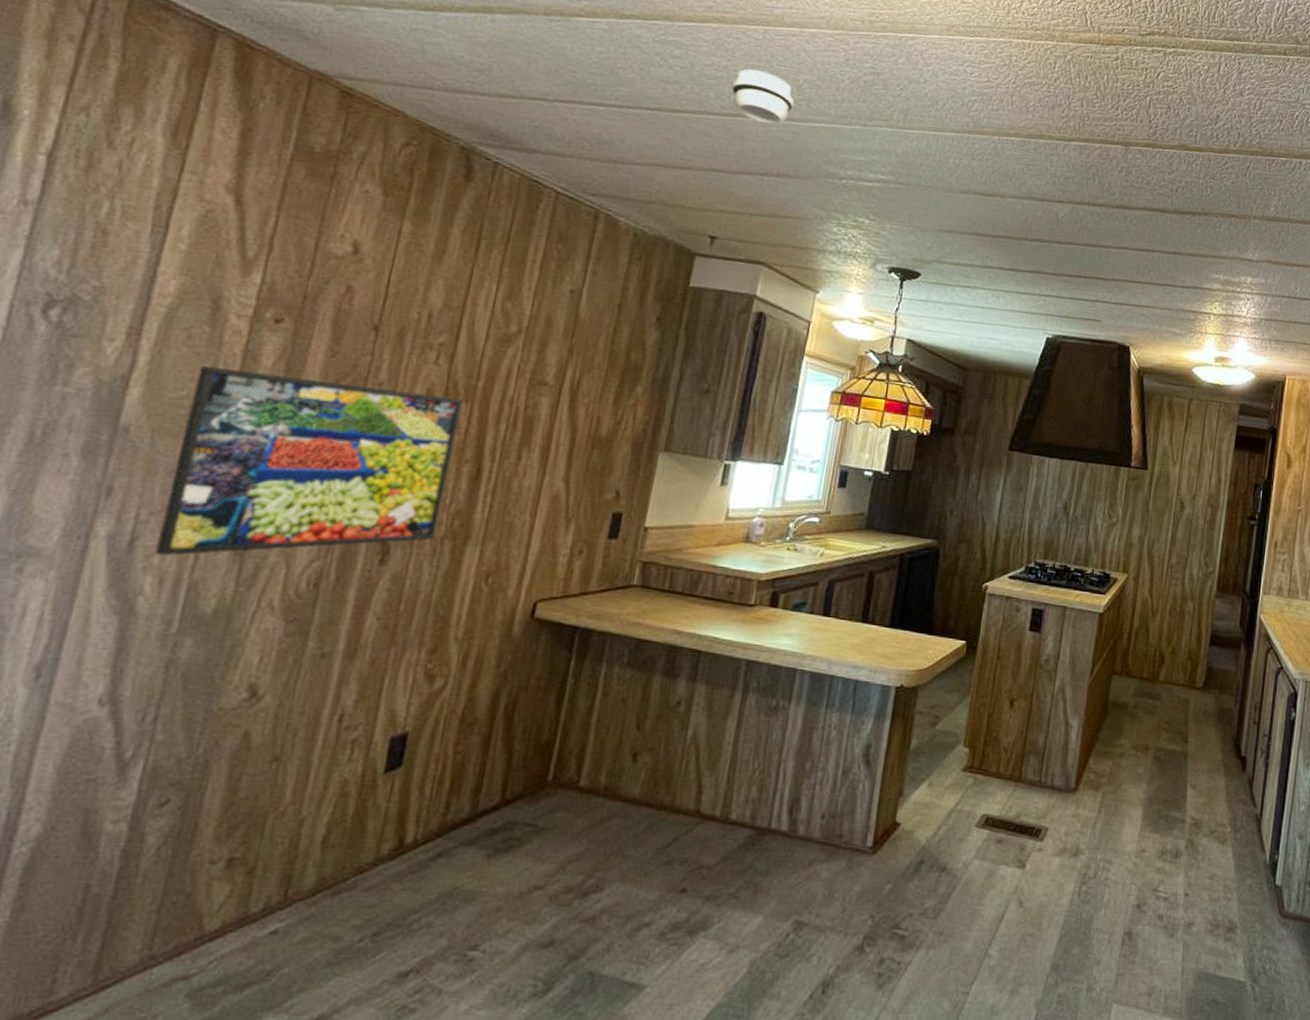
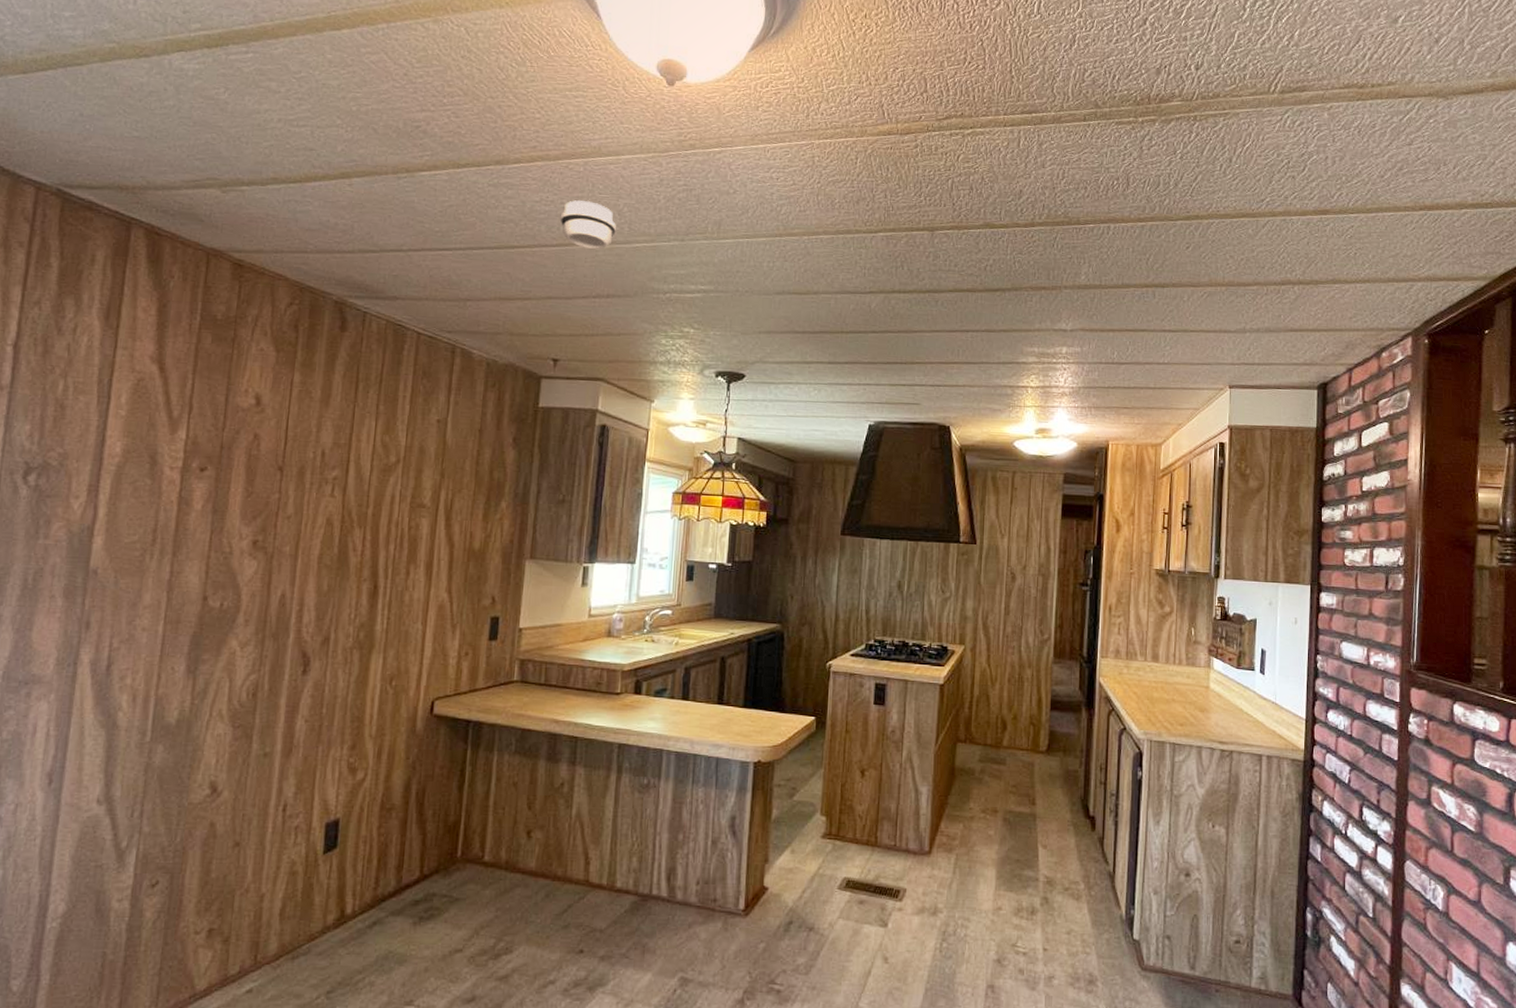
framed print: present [155,366,463,556] -> none [127,513,357,677]

